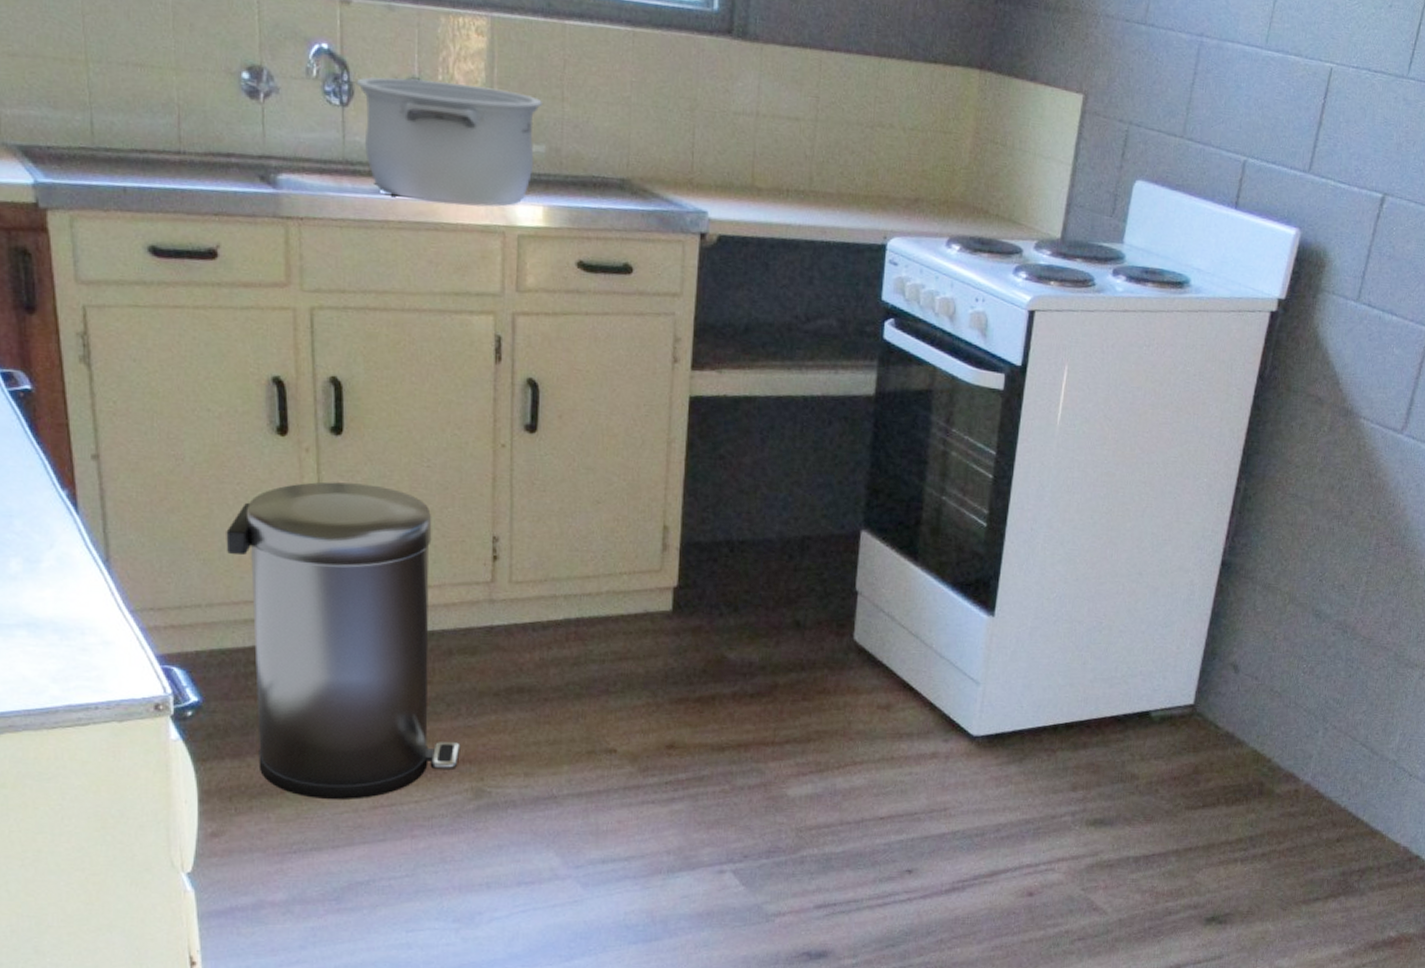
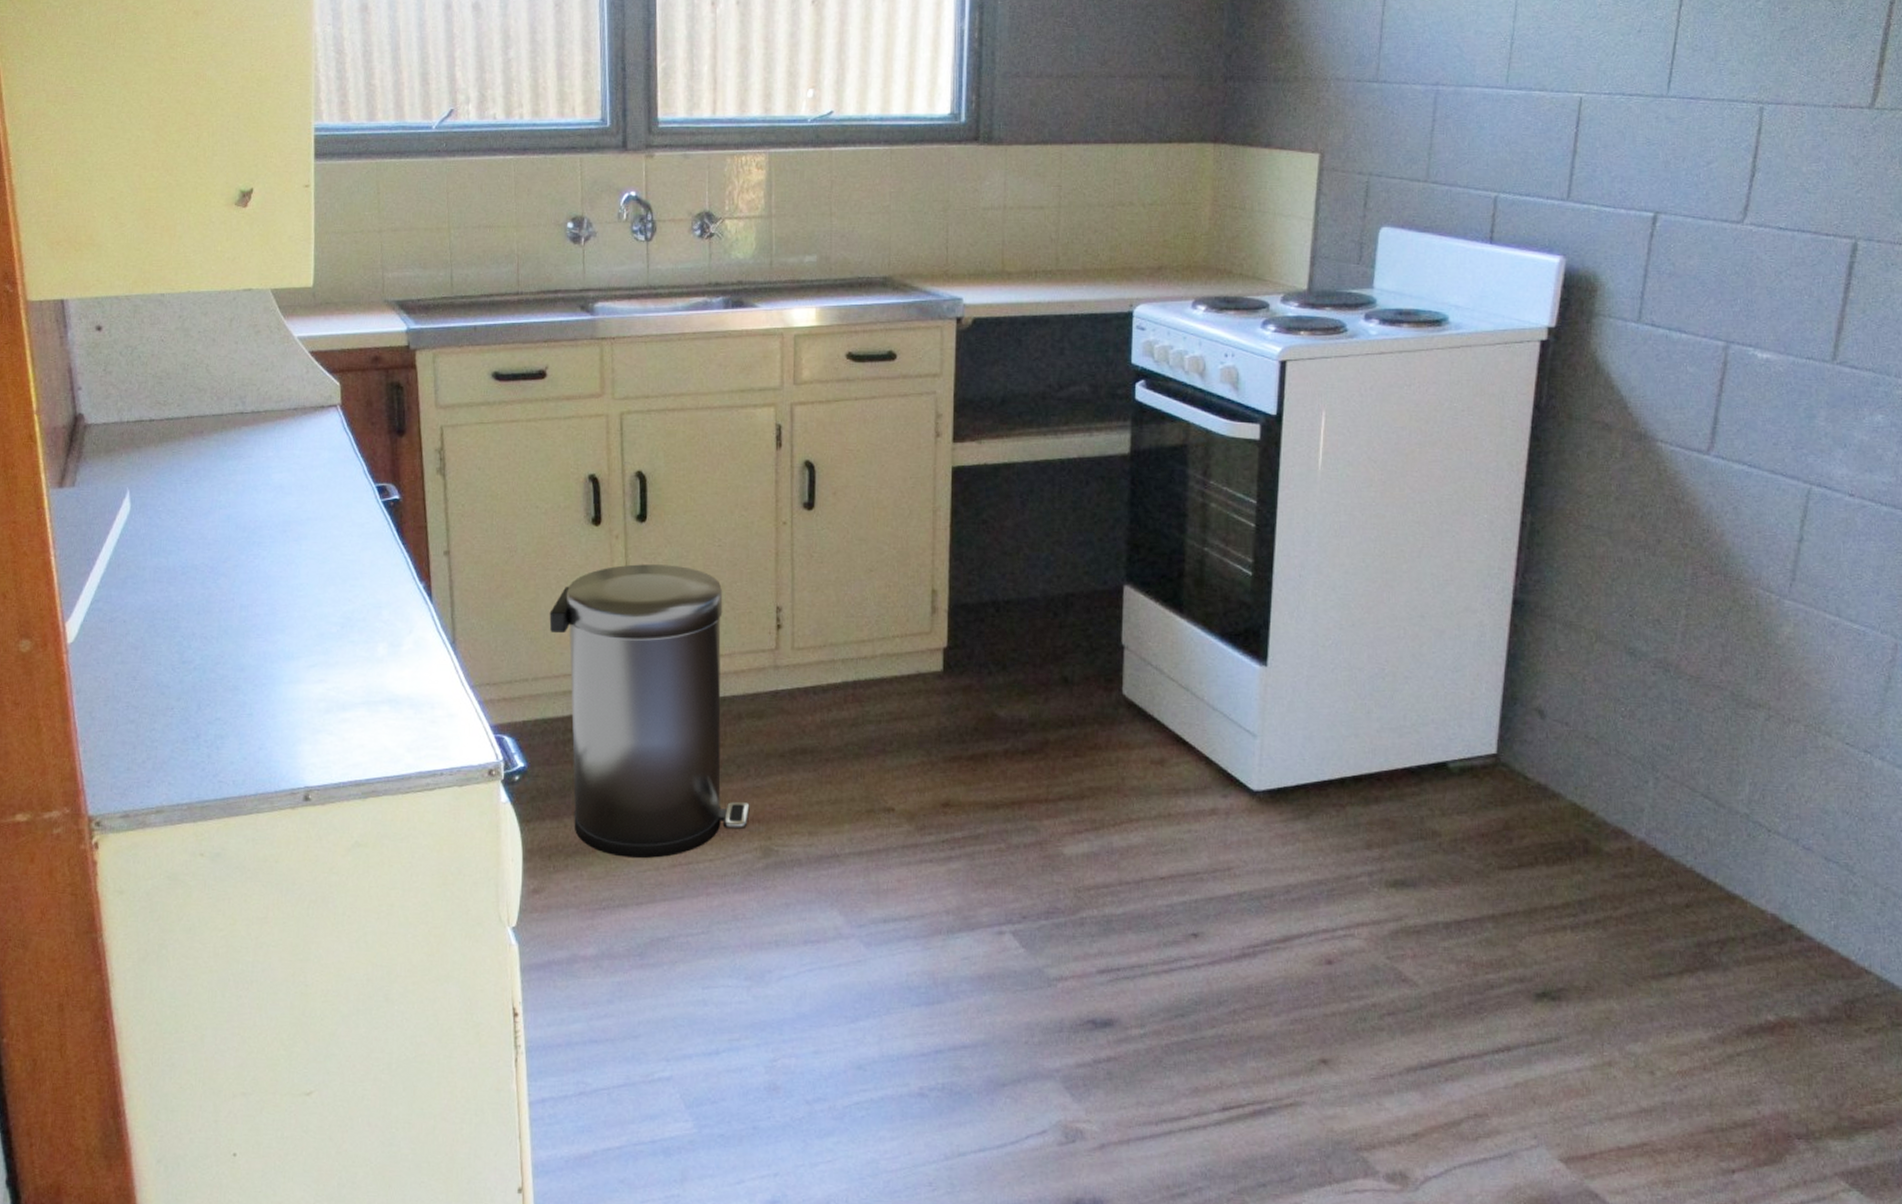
cooking pot: present [356,77,544,208] -> none [658,211,814,315]

